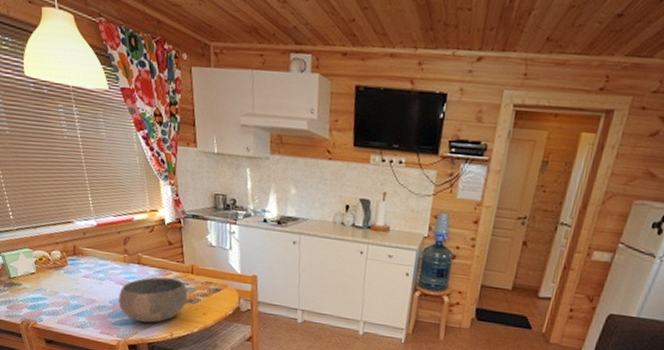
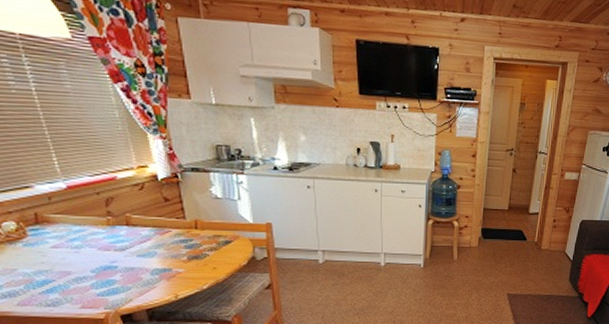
bowl: present [119,276,188,323] -> none [103,236,193,287]

